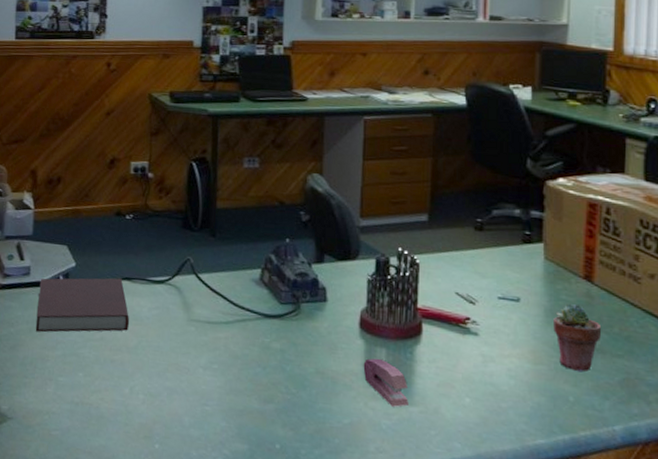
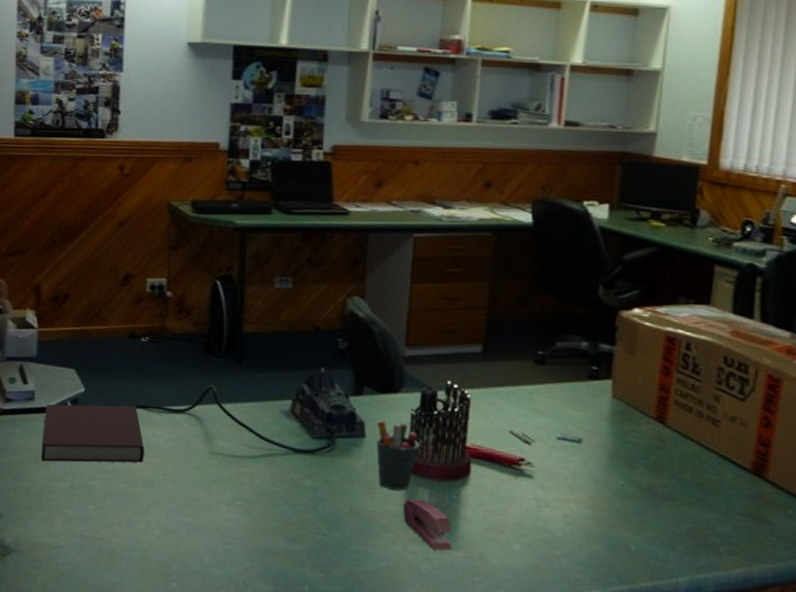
pen holder: none [337,285,377,351] -> present [376,420,420,491]
potted succulent: present [553,304,602,372] -> none [617,447,672,520]

